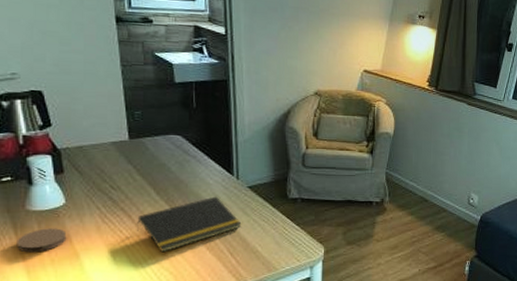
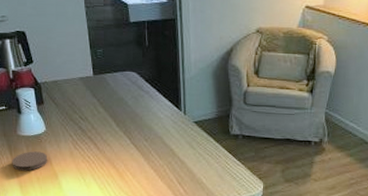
notepad: present [137,196,242,253] -> none [102,129,189,178]

